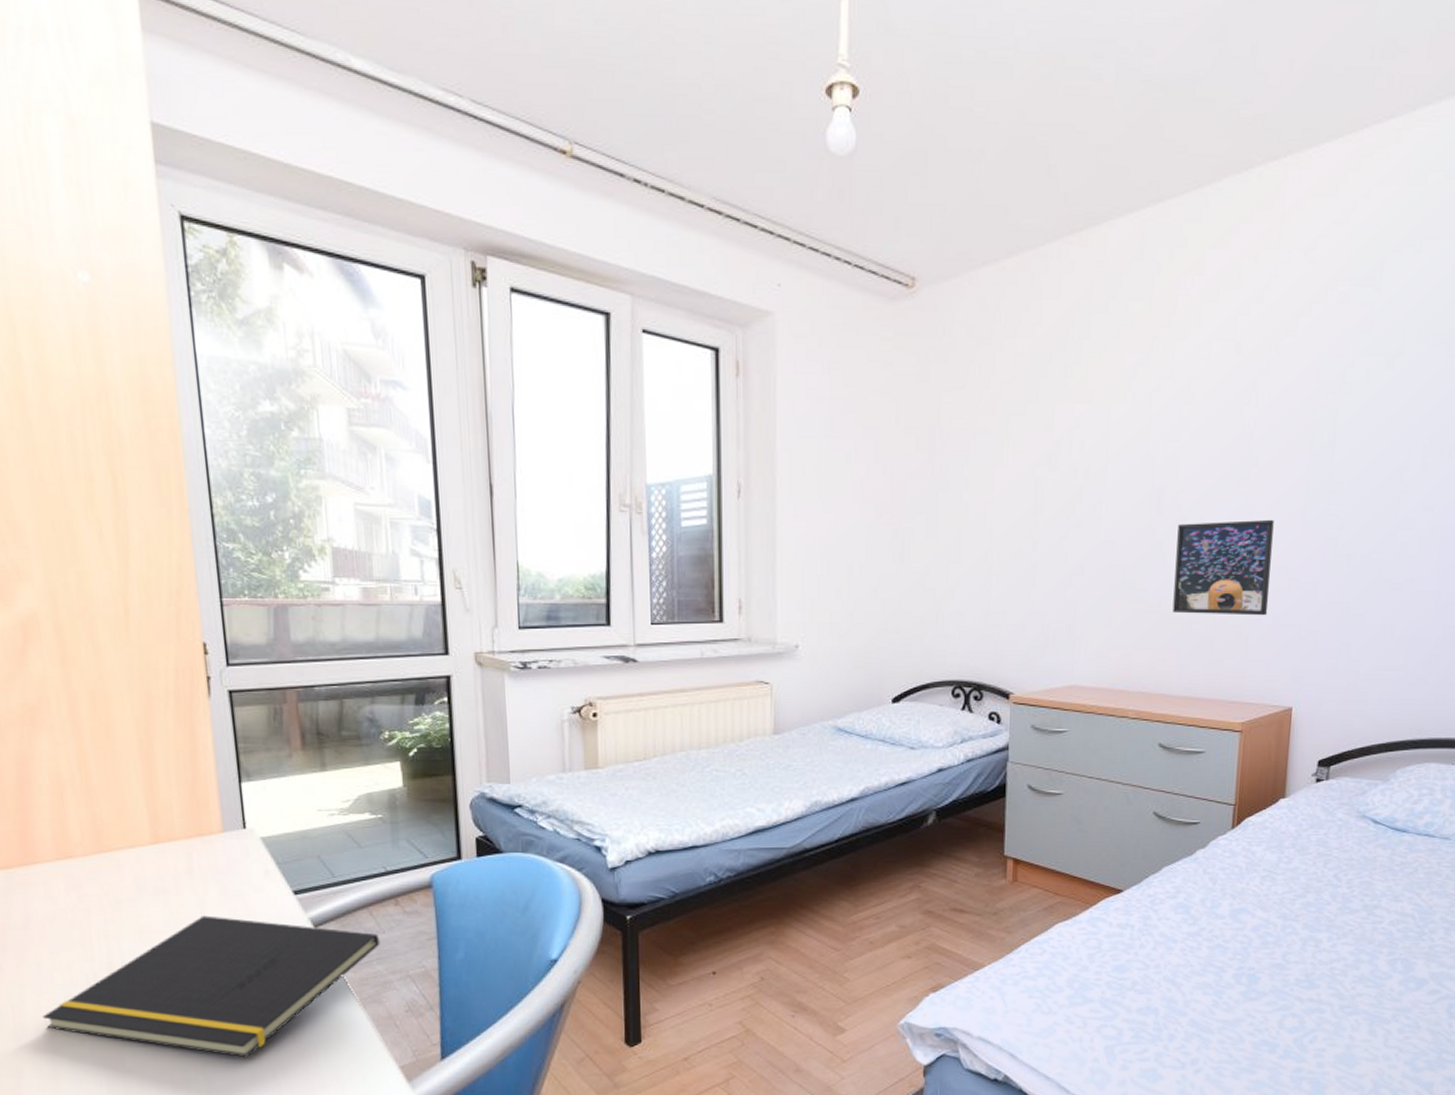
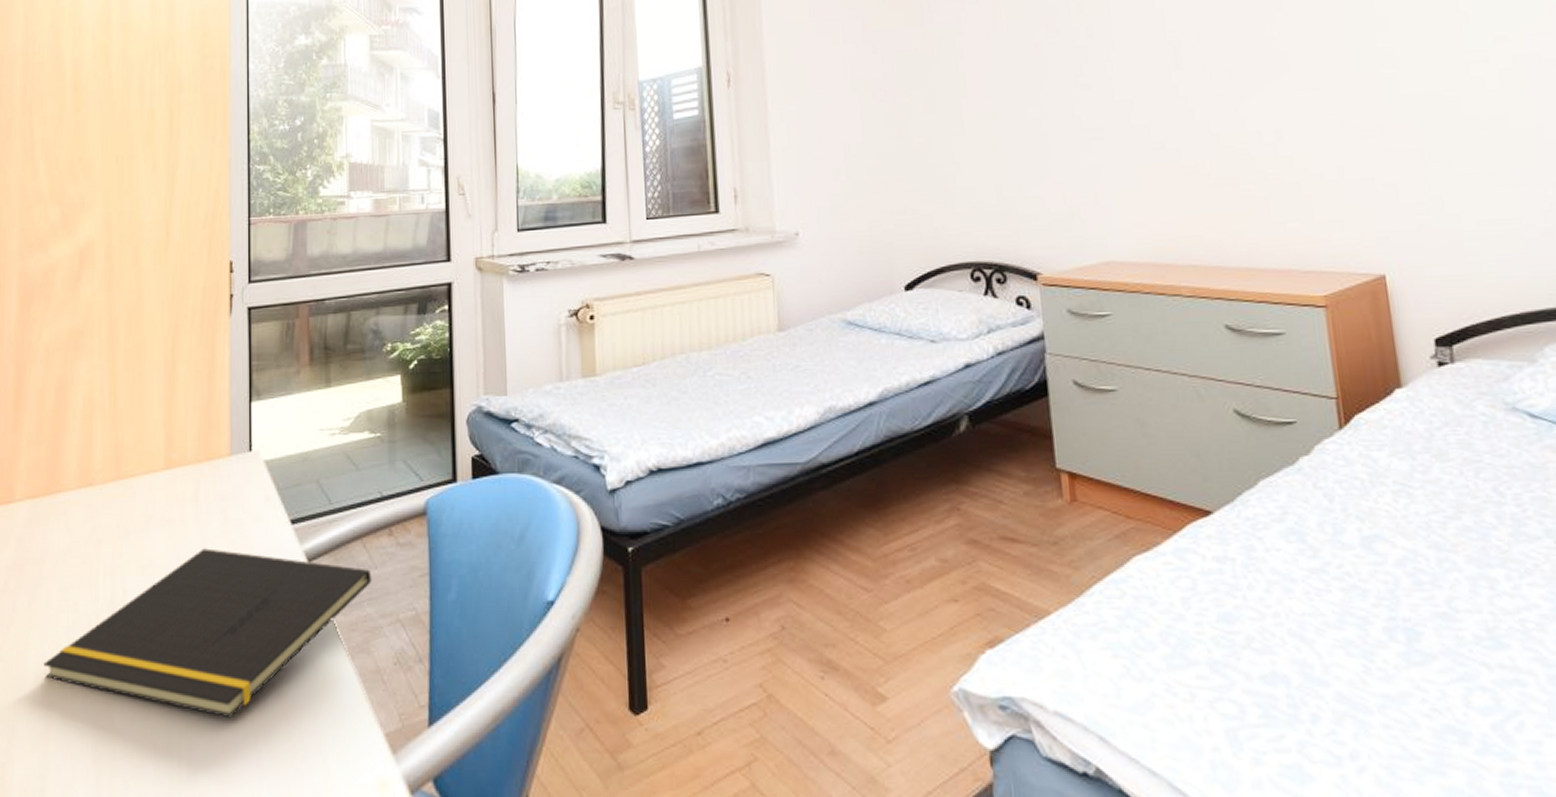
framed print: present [1172,519,1274,616] -> none [1202,63,1330,173]

